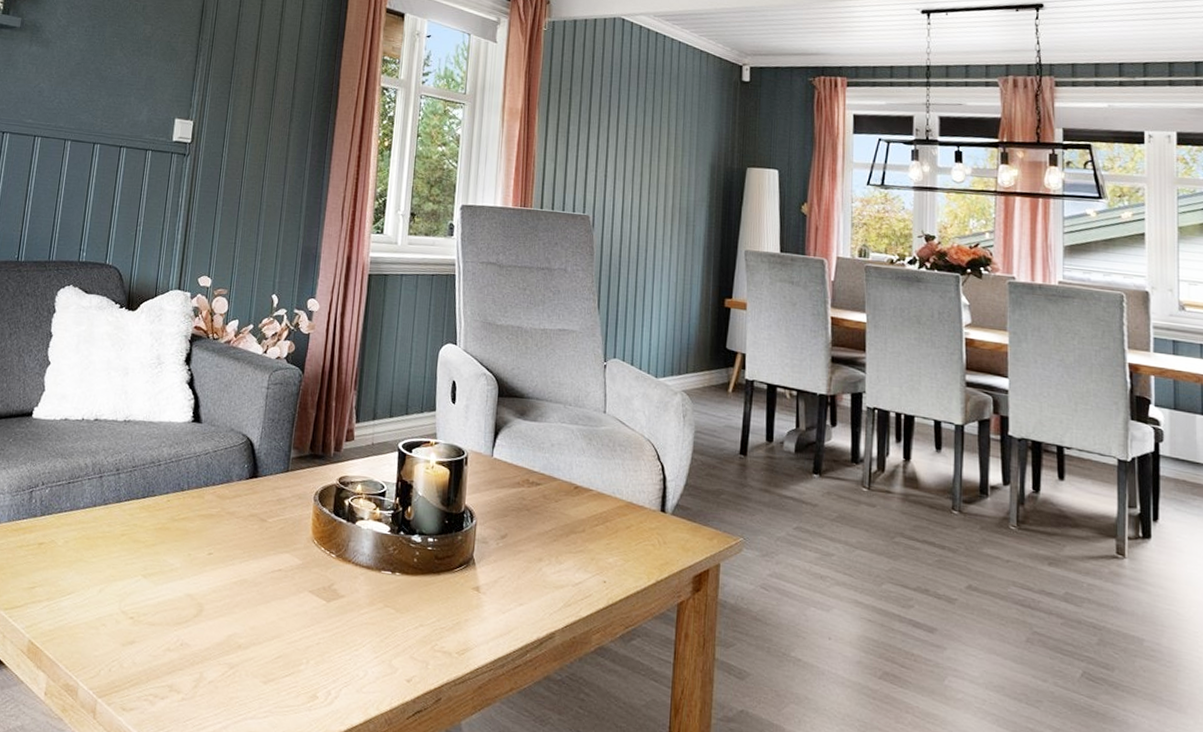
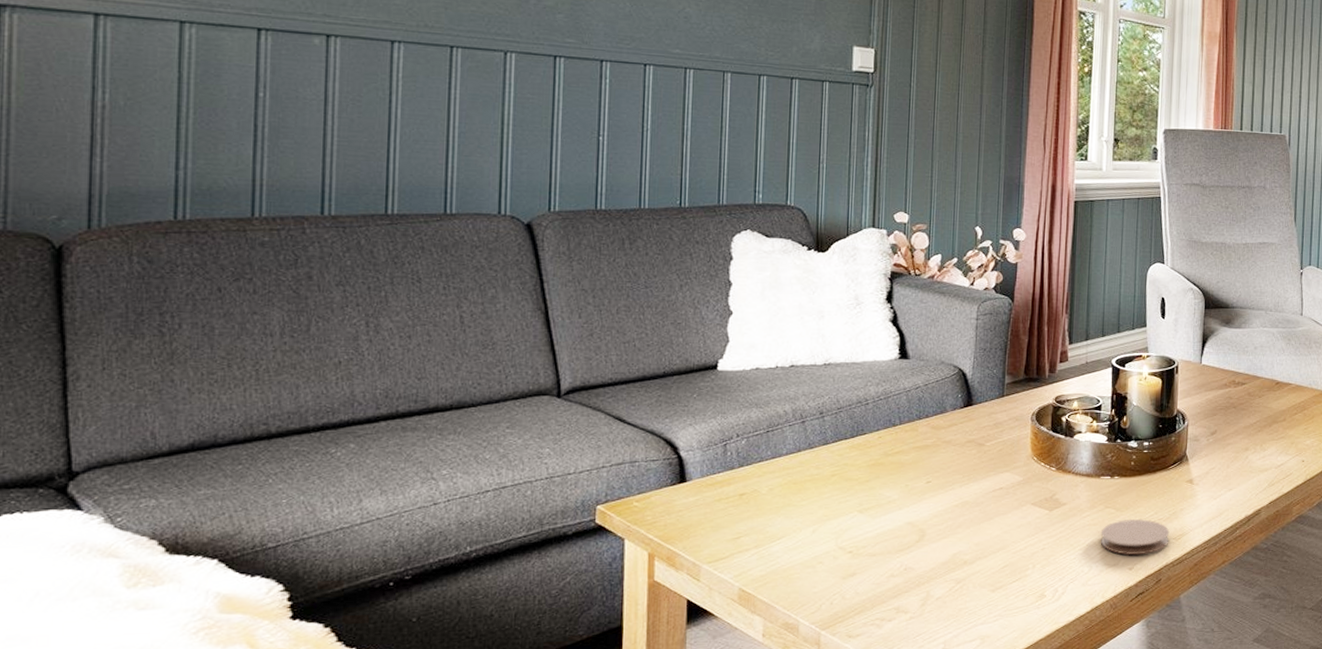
coaster: none [378,623,453,667] -> present [1100,519,1170,556]

